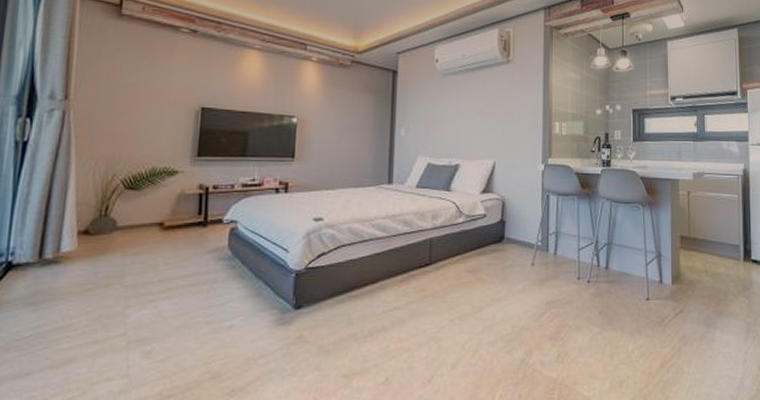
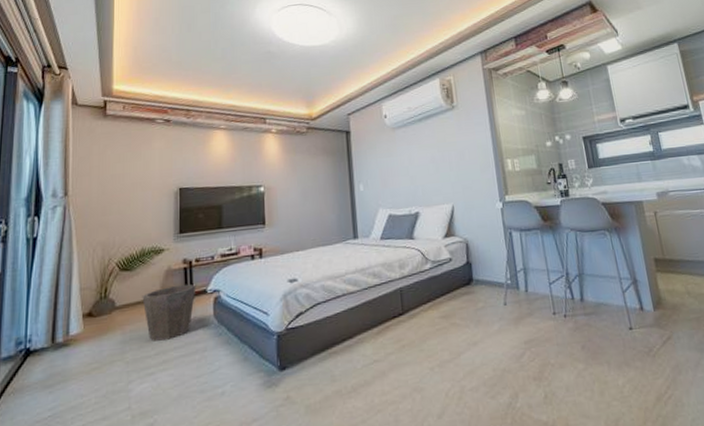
waste bin: none [148,211,212,267] -> present [142,283,196,342]

